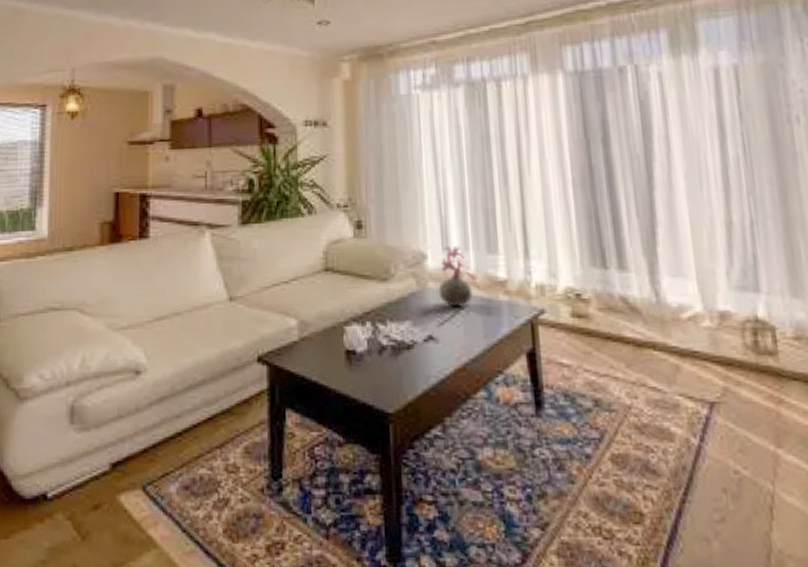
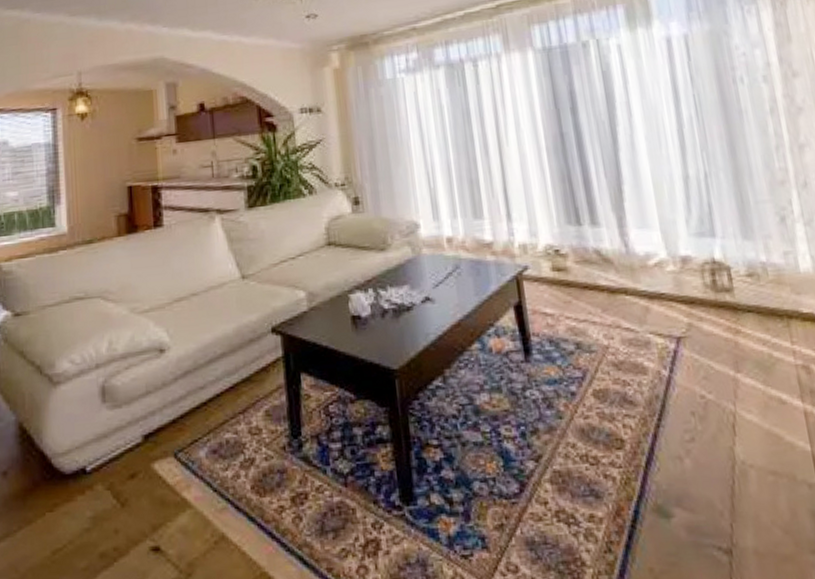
vase: present [438,246,475,307] -> none [431,214,465,270]

